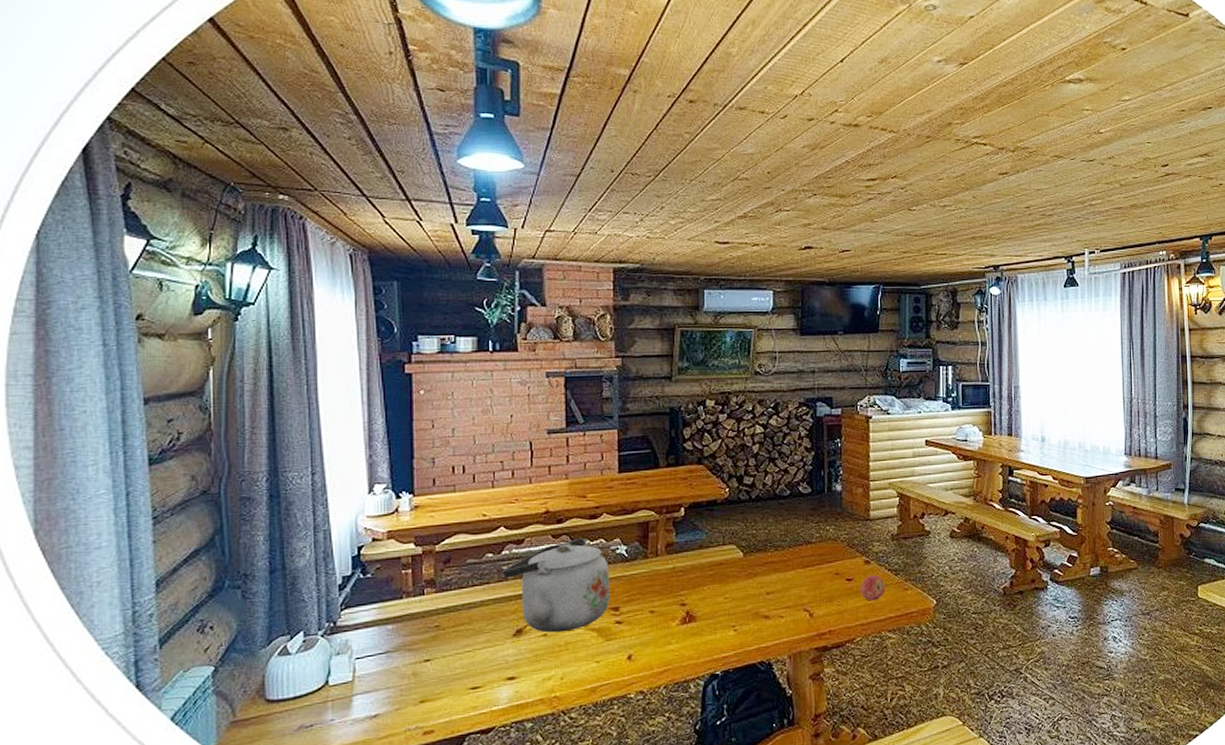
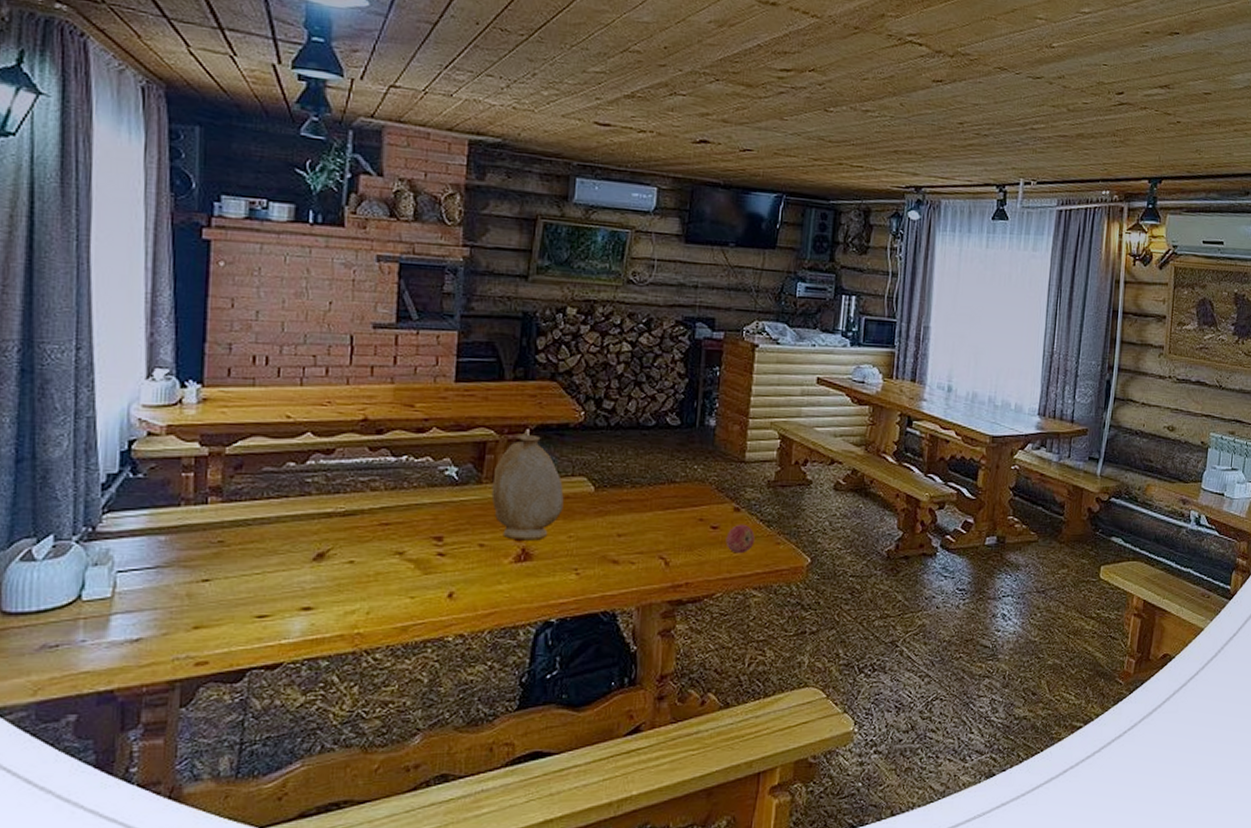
kettle: present [503,538,611,633] -> none [305,454,435,560]
vase: none [656,512,718,605] -> present [491,434,564,541]

